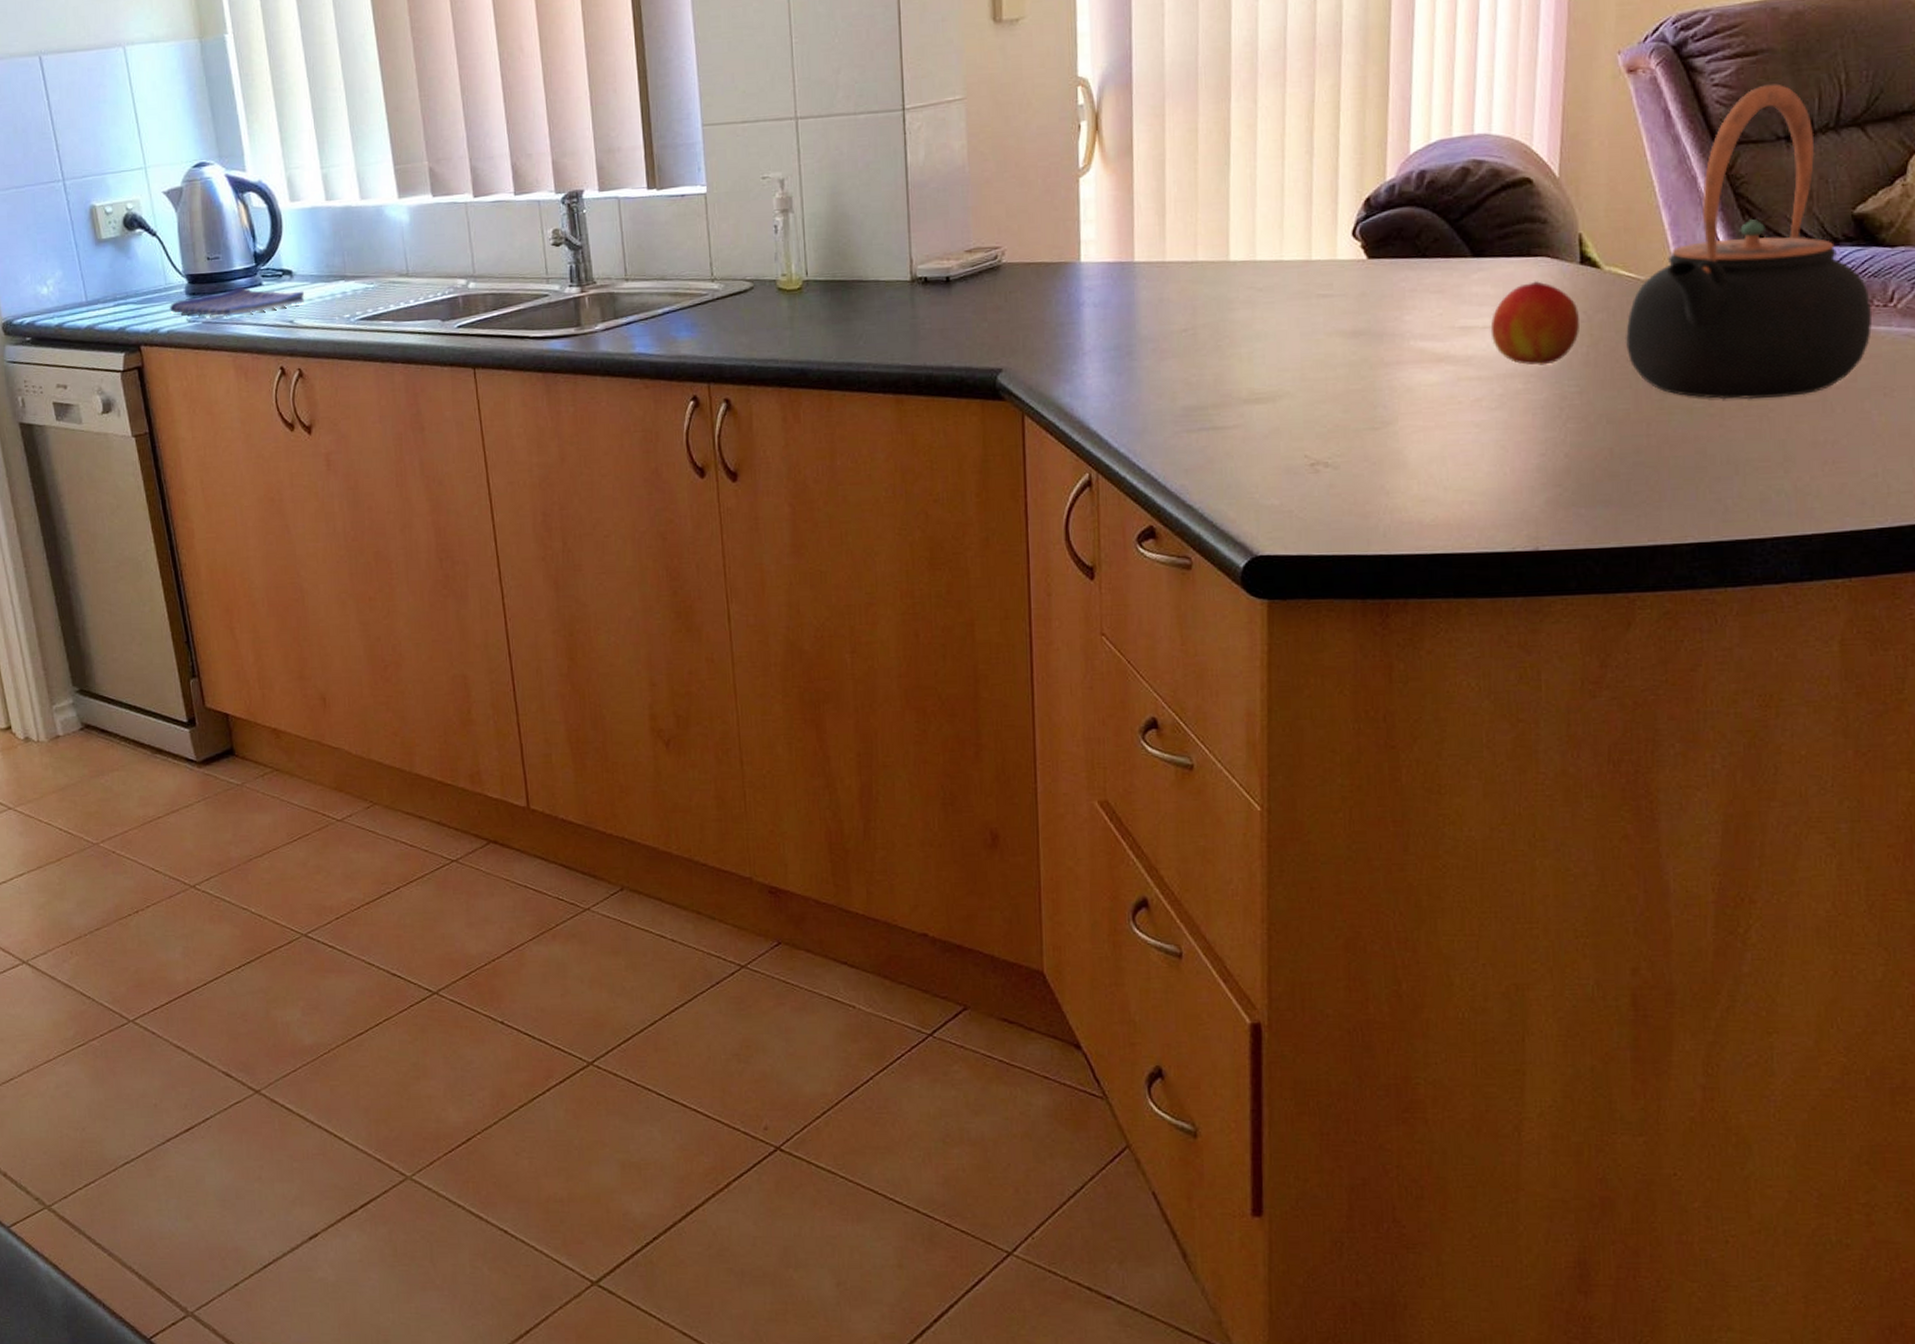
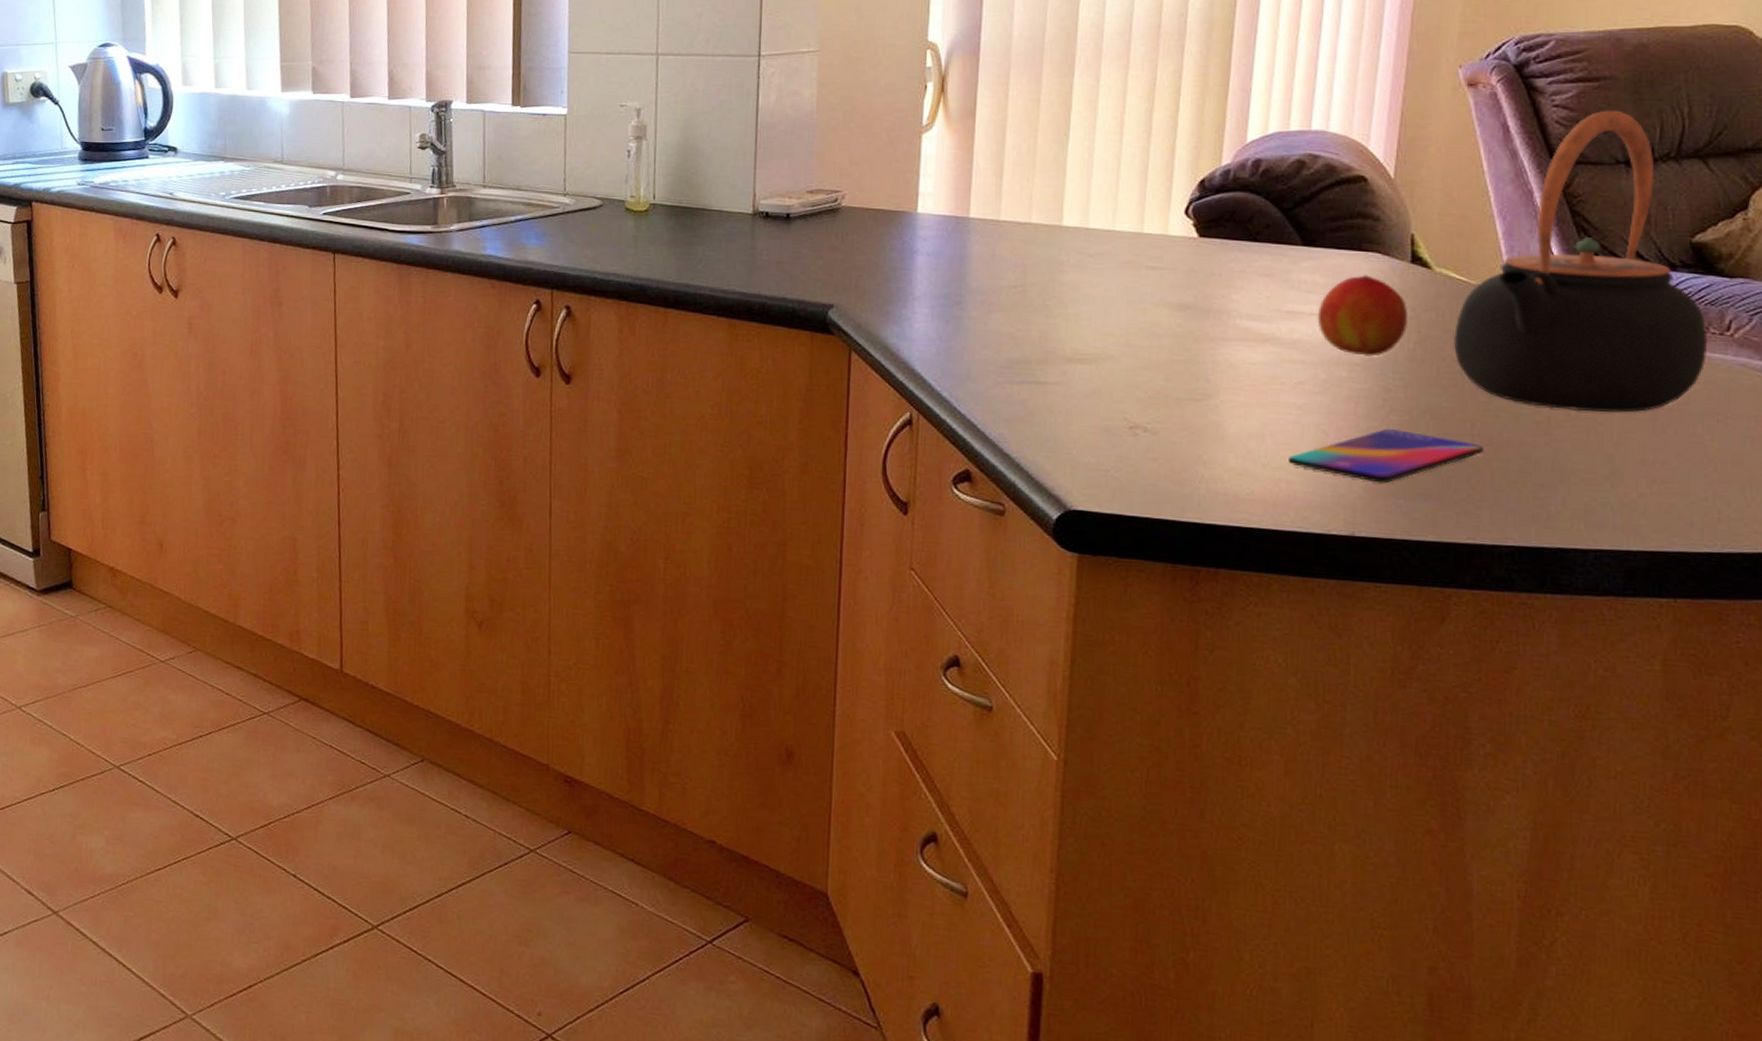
dish towel: present [170,286,305,316] -> none [63,157,186,183]
smartphone: none [1470,437,1660,494] -> present [1289,428,1483,484]

